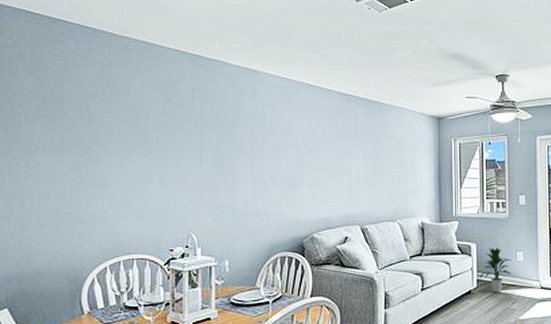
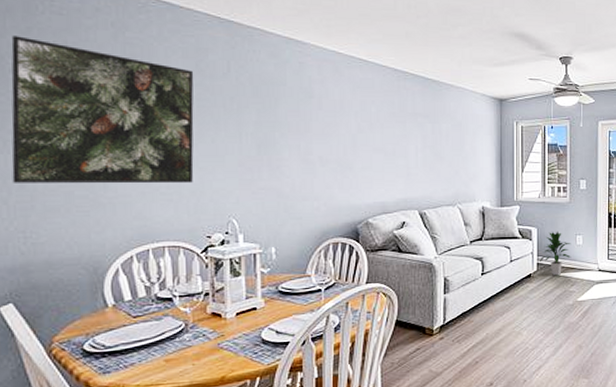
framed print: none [14,76,164,202] -> present [11,36,194,184]

